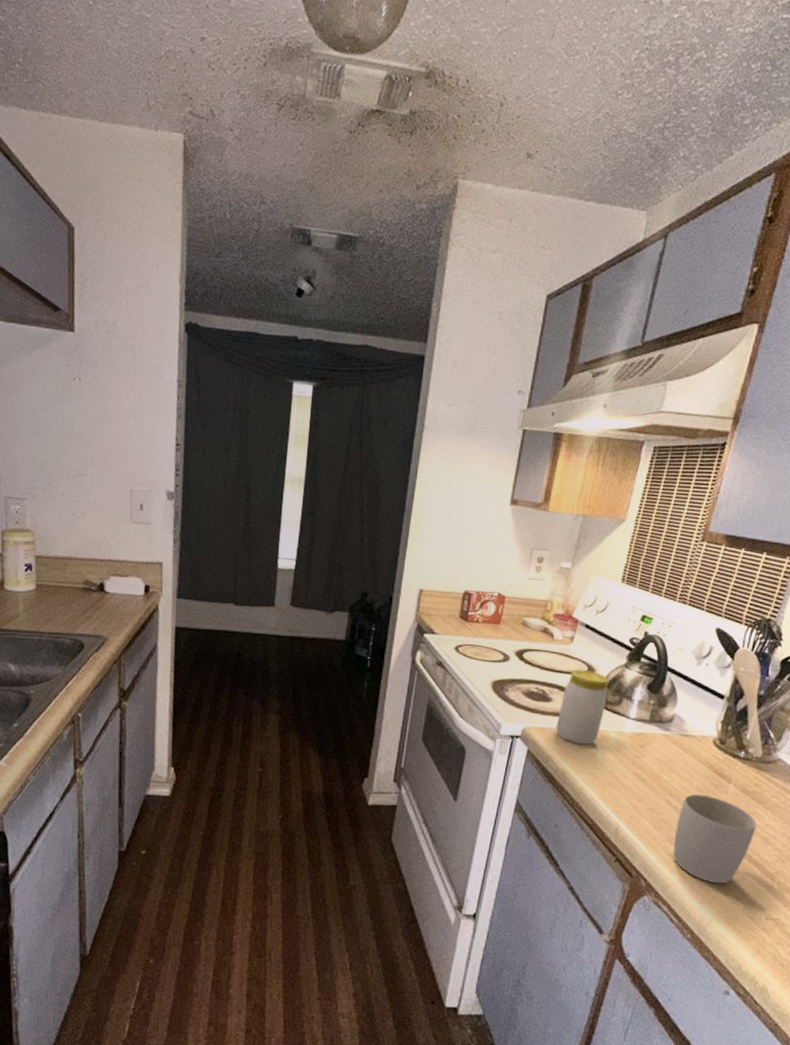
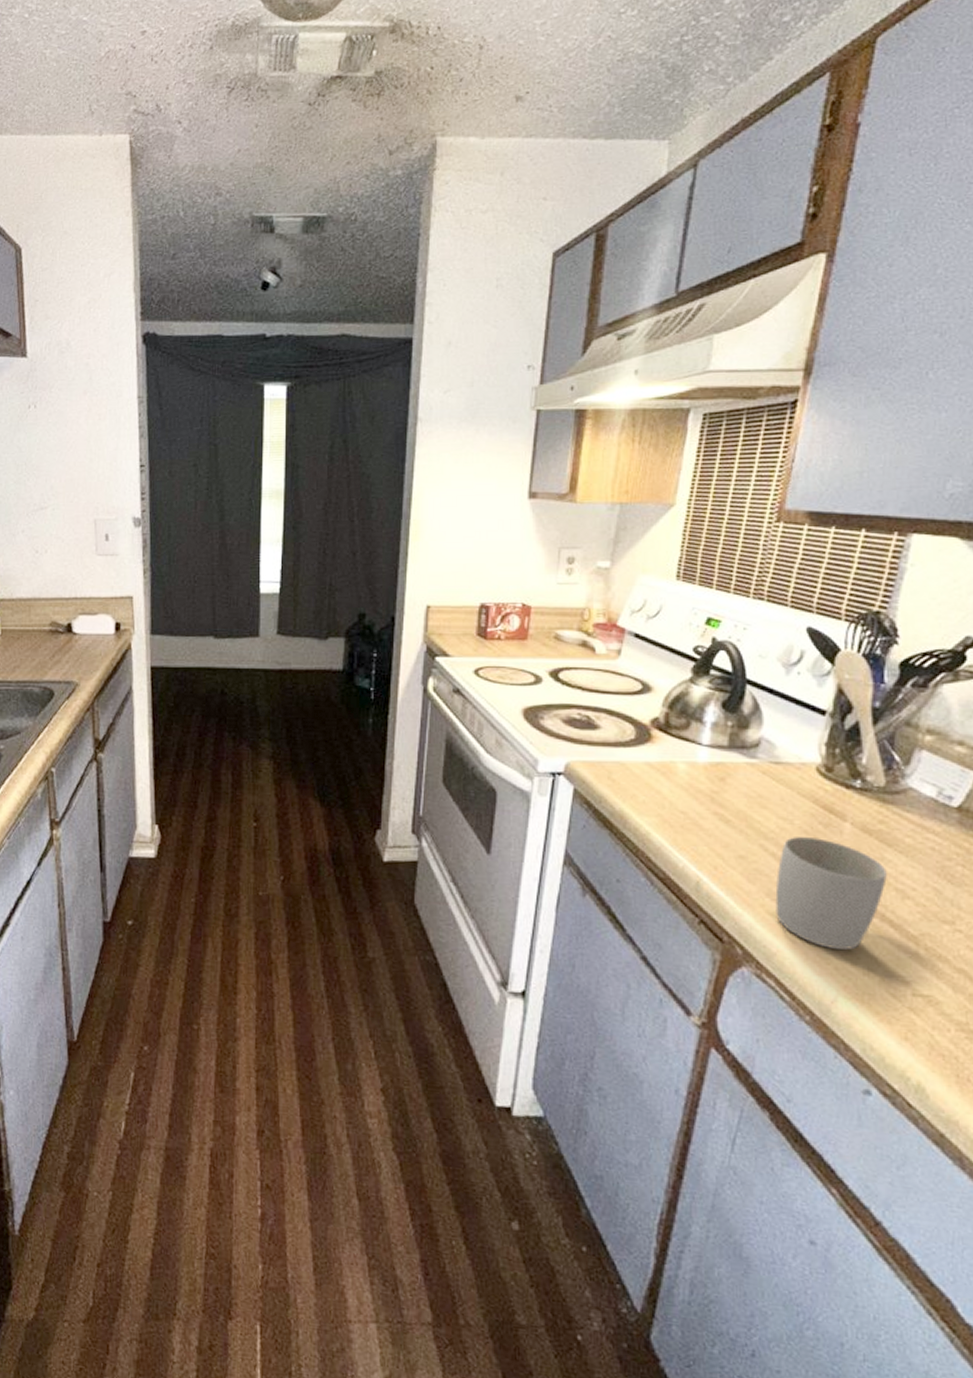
jar: present [556,669,609,745] -> none [607,689,671,780]

